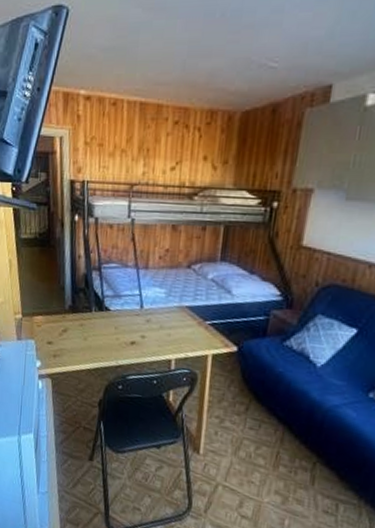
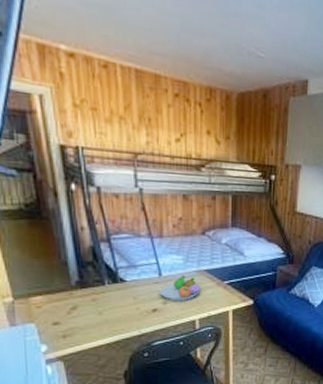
fruit bowl: none [140,310,181,338] -> present [160,276,201,301]

